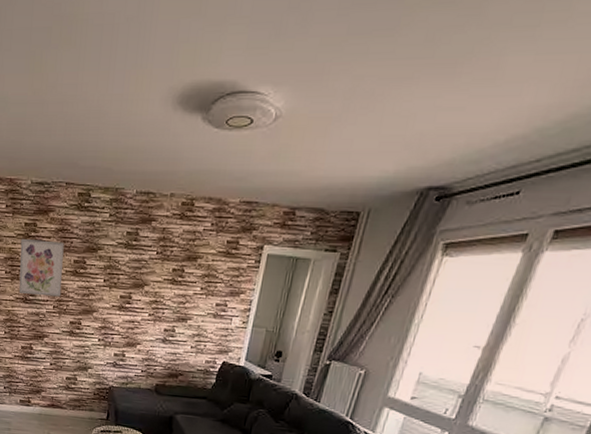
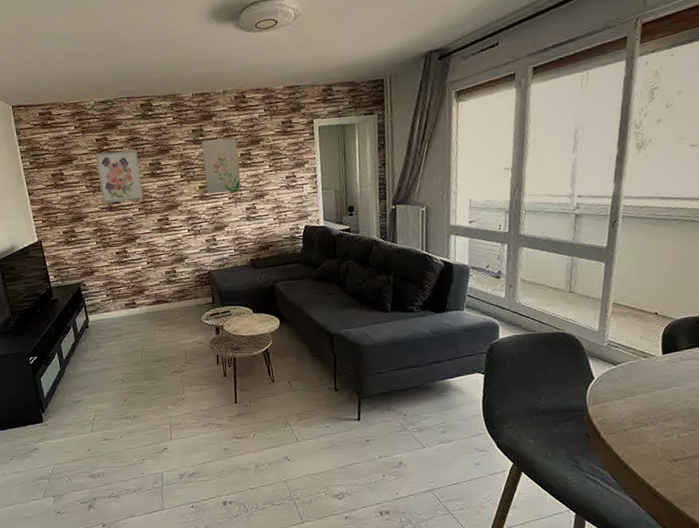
wall art: none [127,247,172,309] -> present [201,138,241,194]

